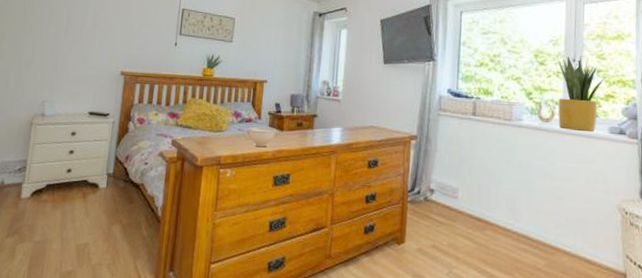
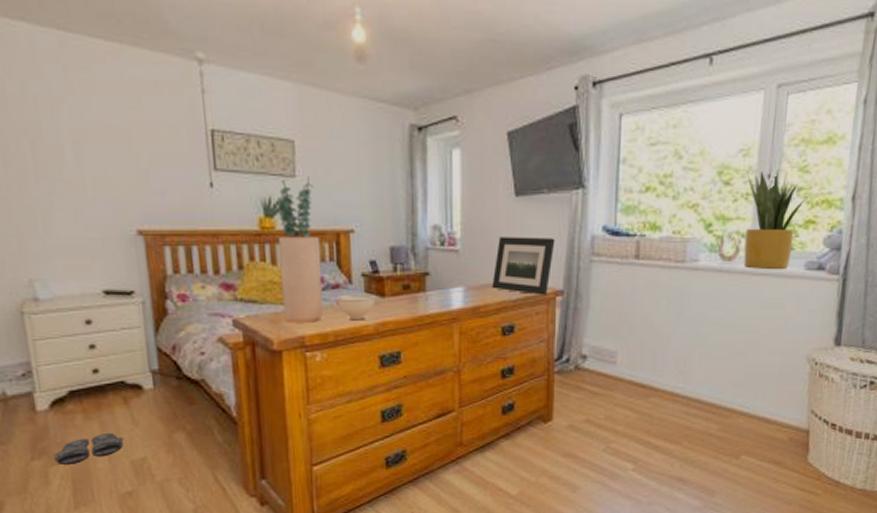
slippers: none [23,220,76,244] -> present [54,433,124,464]
vase: none [208,42,243,146] -> present [277,176,323,323]
picture frame: none [362,92,412,139] -> present [491,237,555,295]

